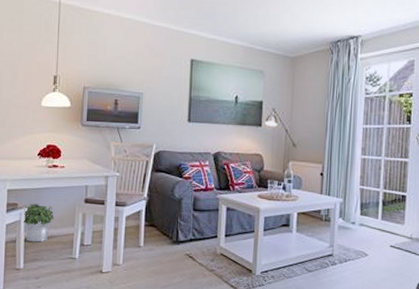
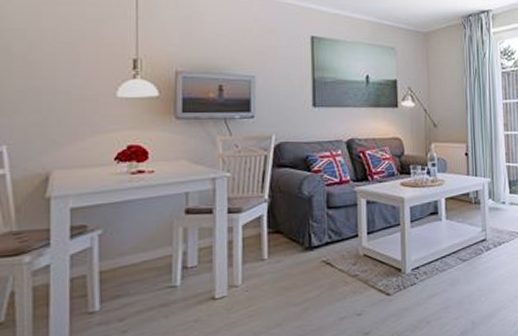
potted plant: present [23,203,54,242] -> none [96,222,143,274]

